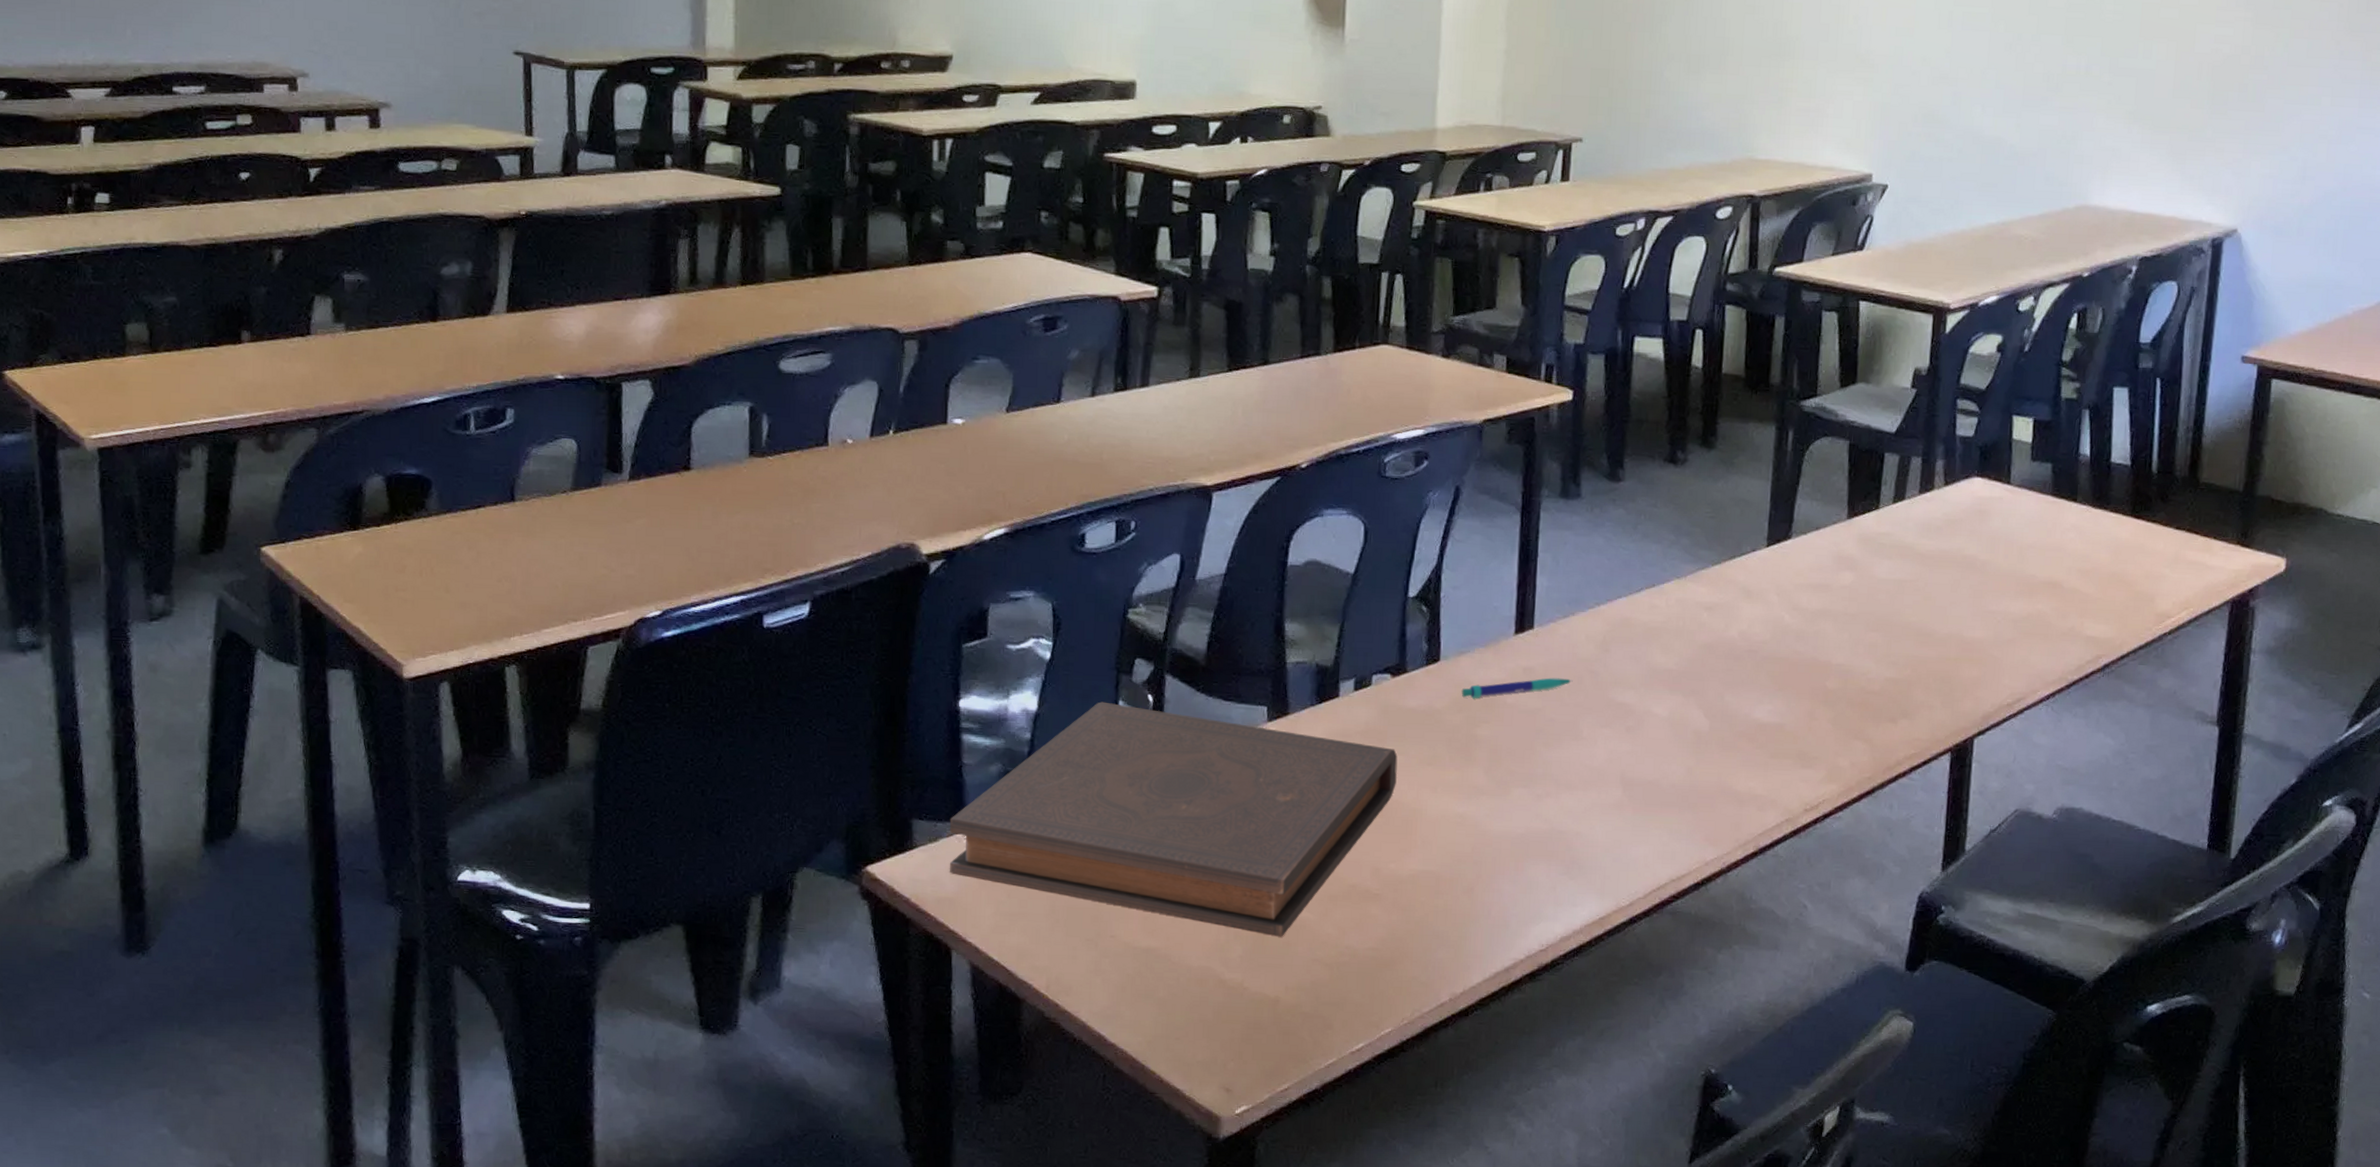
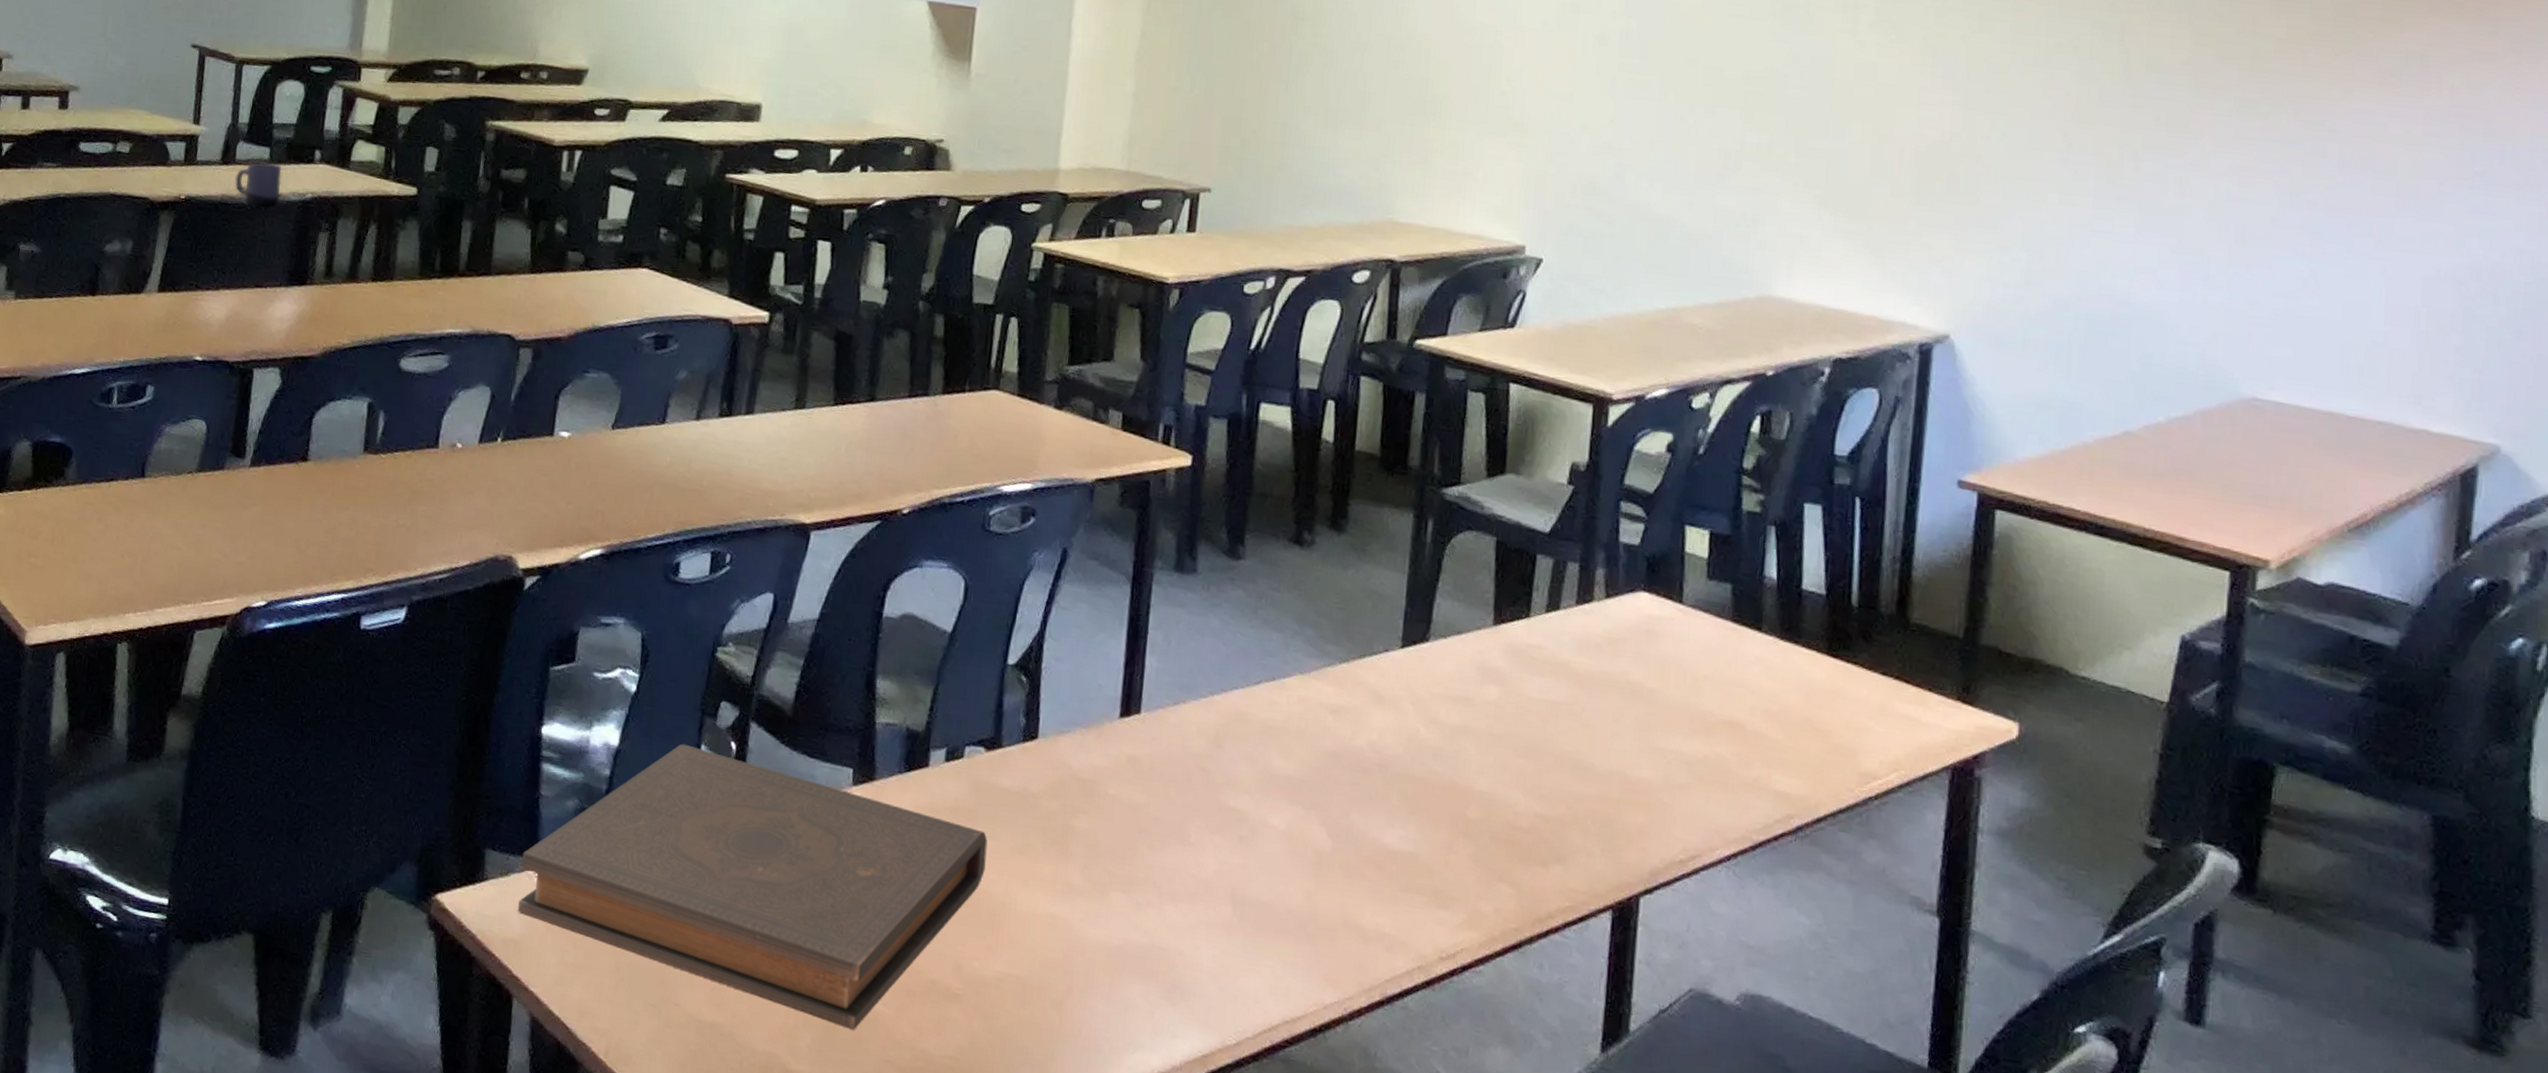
mug: none [580,171,631,219] -> present [235,162,282,209]
pen: present [1461,678,1573,698] -> none [1059,769,1181,785]

